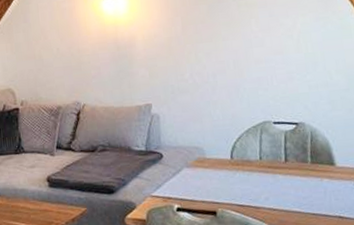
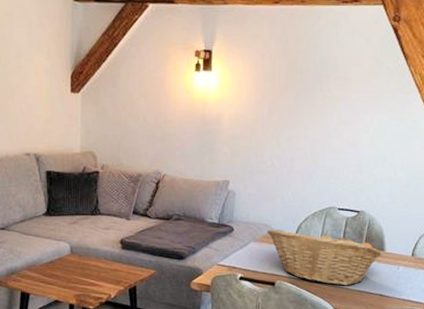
fruit basket: none [199,148,333,210] -> present [267,229,383,286]

